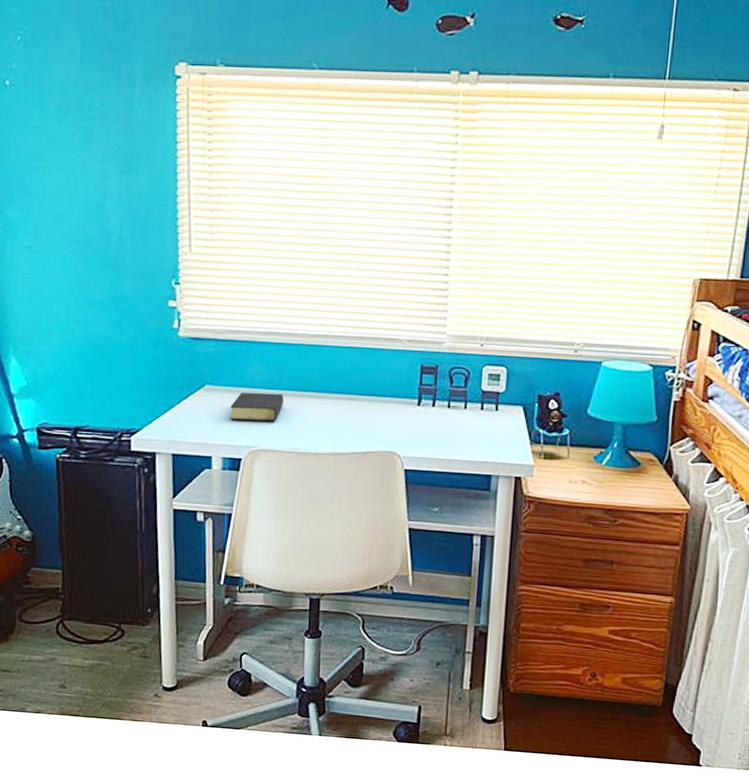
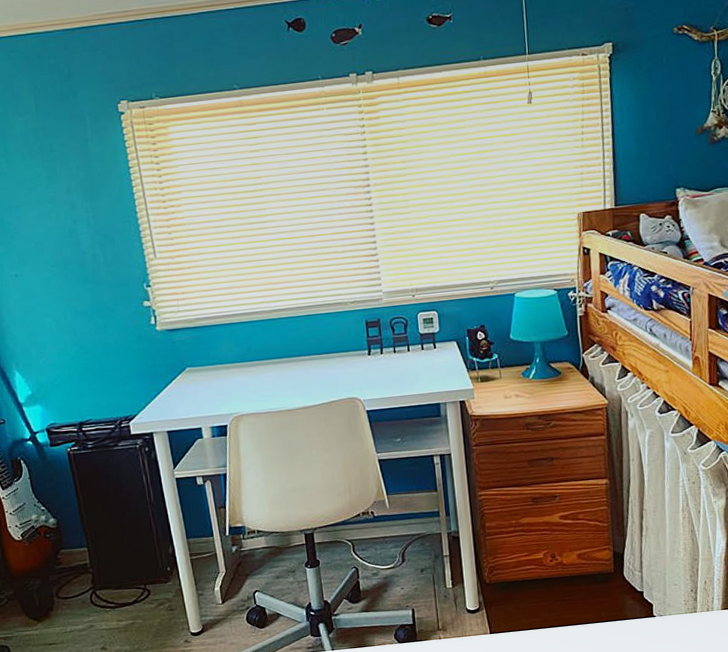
bible: present [230,392,284,422] -> none [210,364,256,394]

